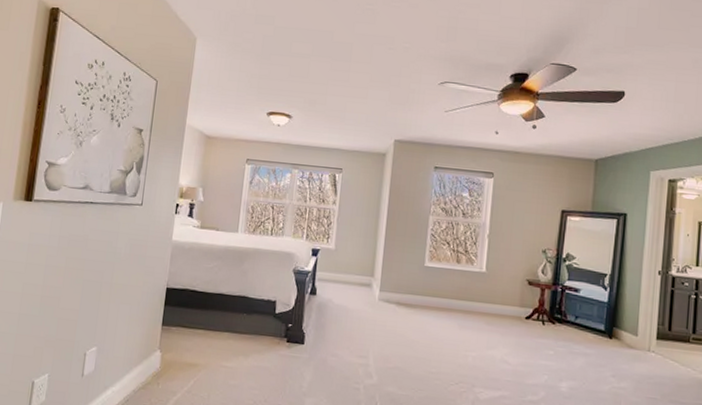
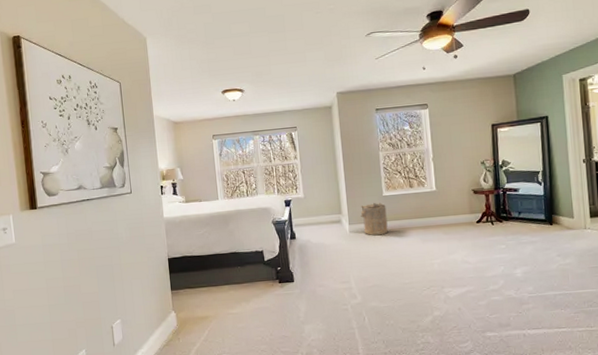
laundry hamper: none [395,272,426,311] -> present [360,203,388,236]

